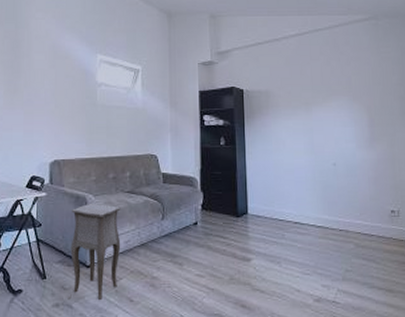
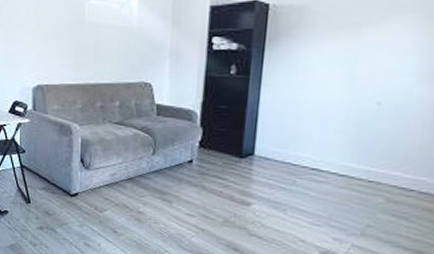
side table: present [68,203,121,300] -> none [51,132,108,228]

